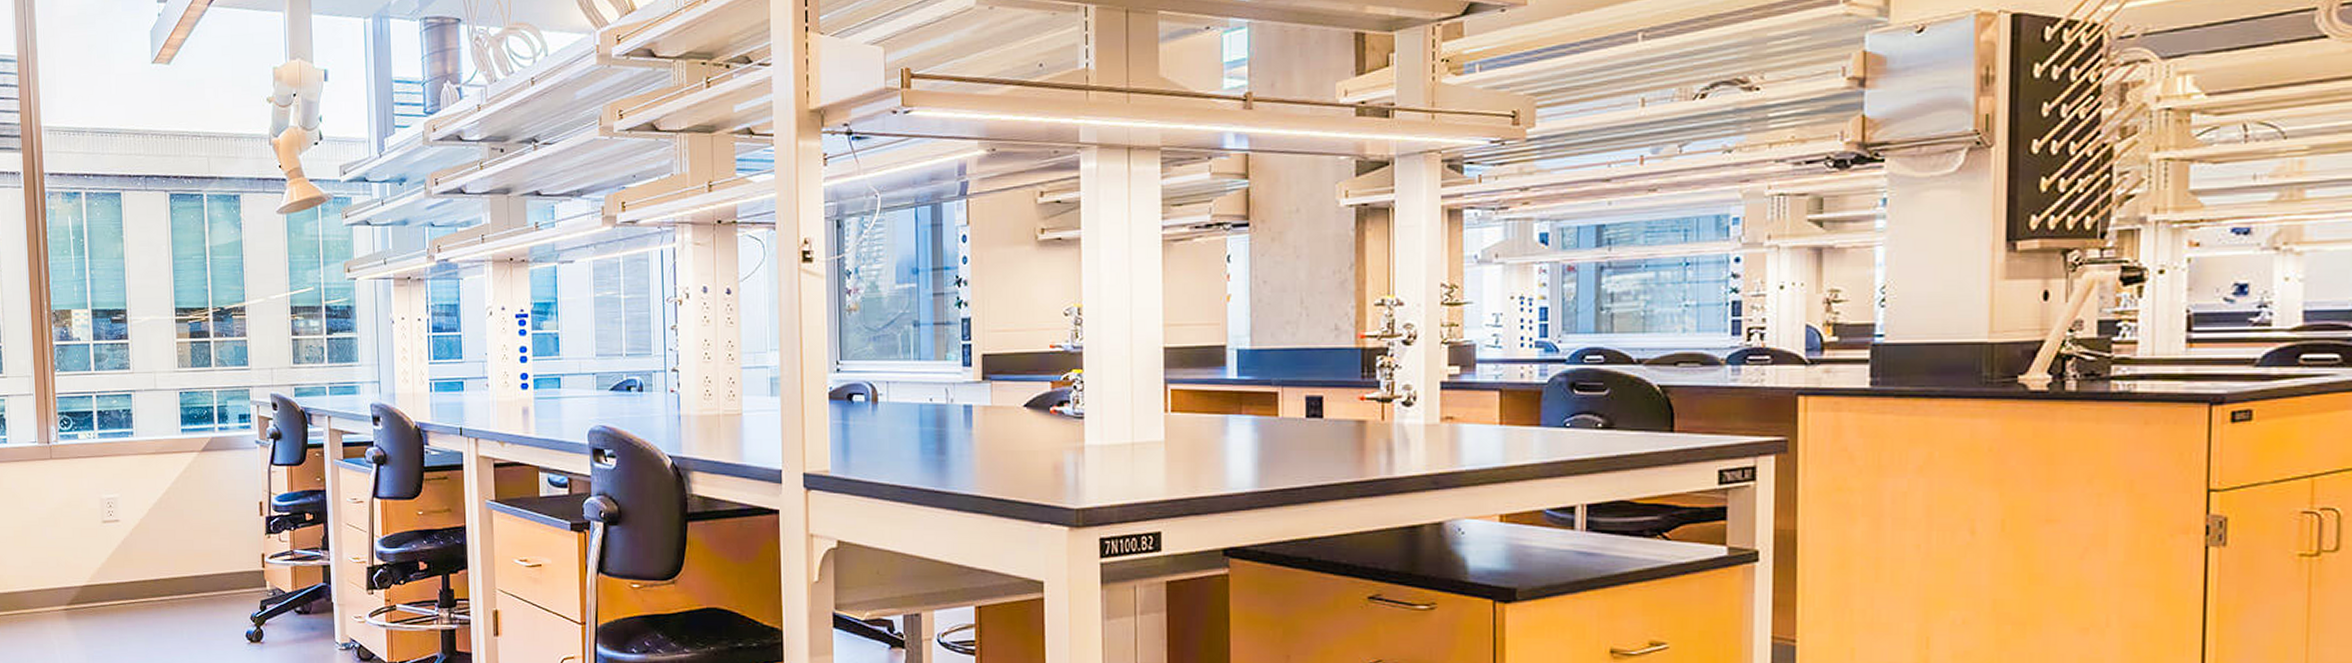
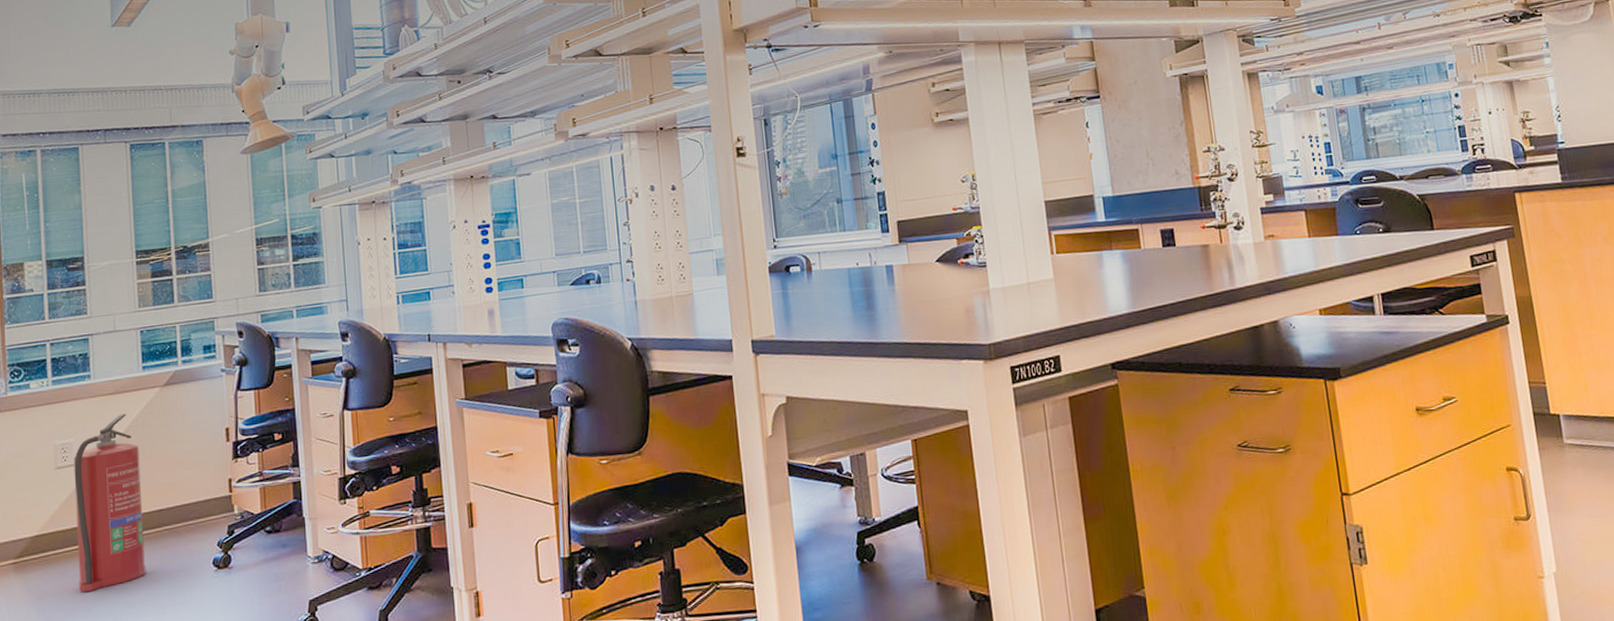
fire extinguisher: none [118,475,185,647] -> present [74,414,146,593]

